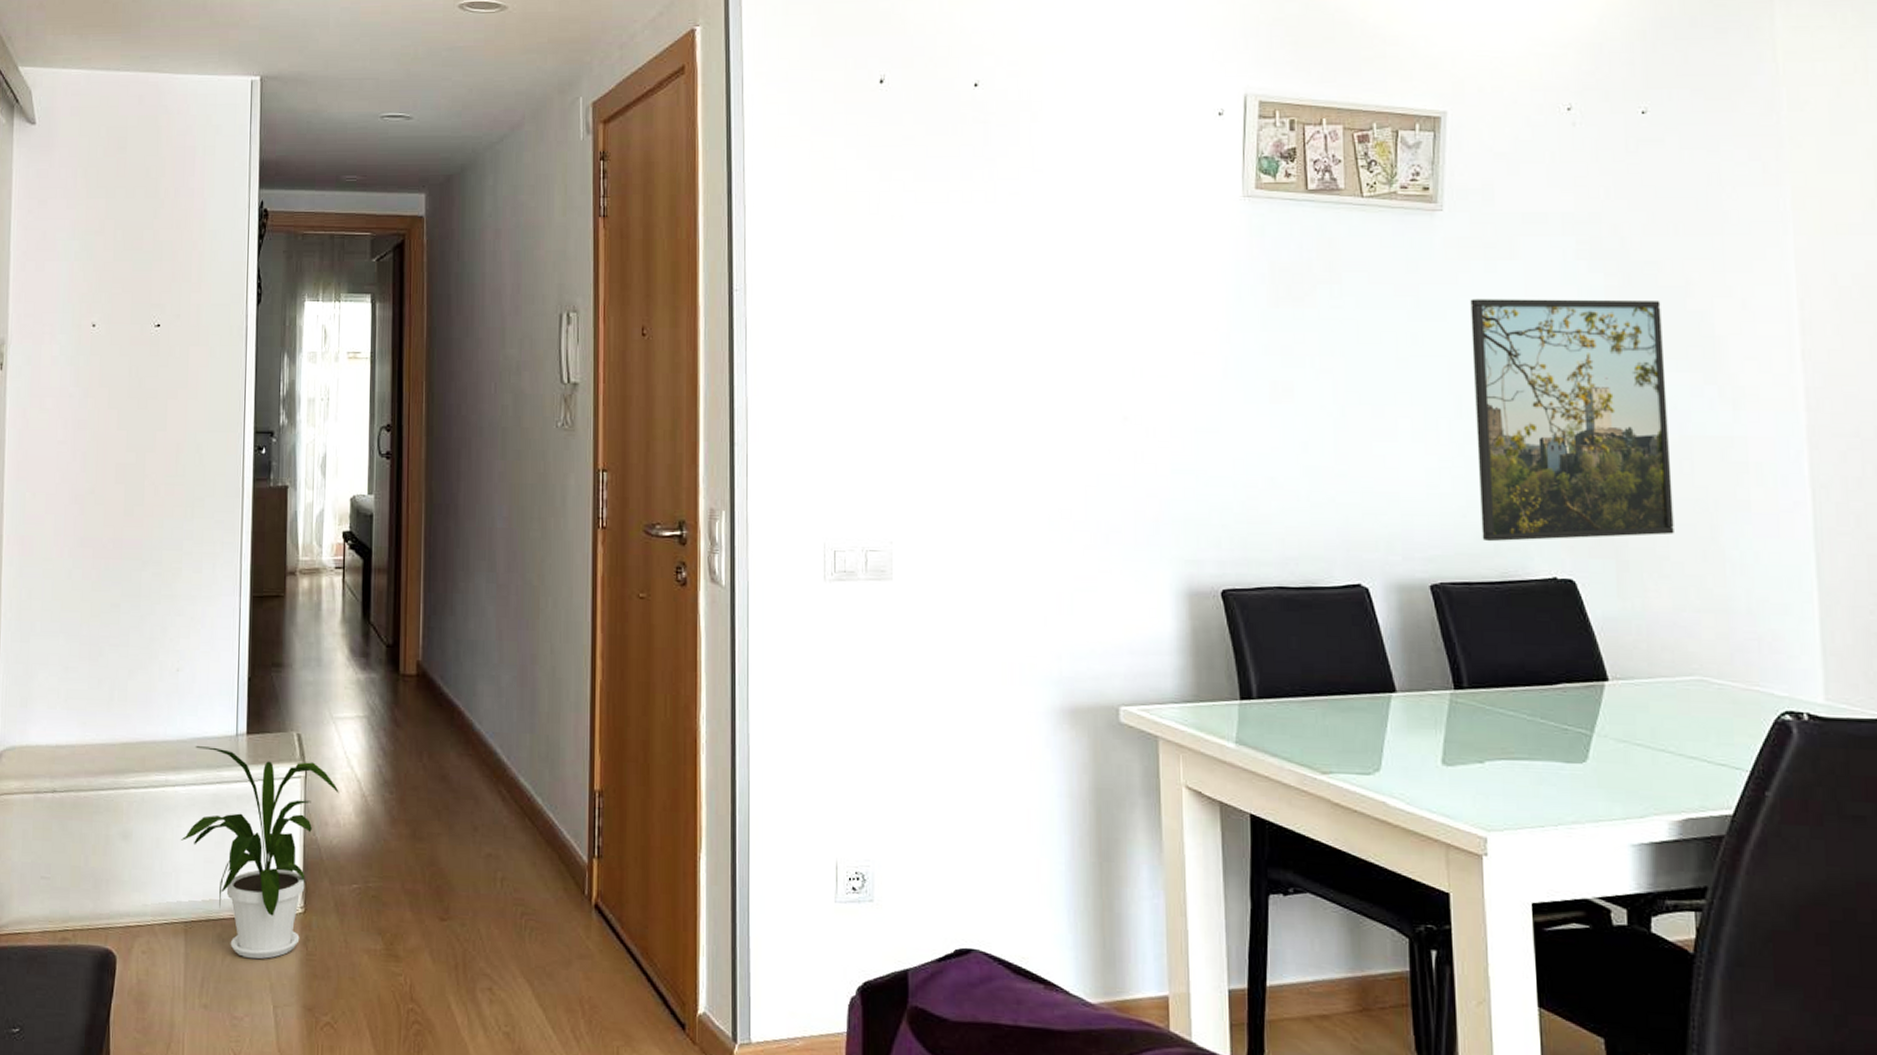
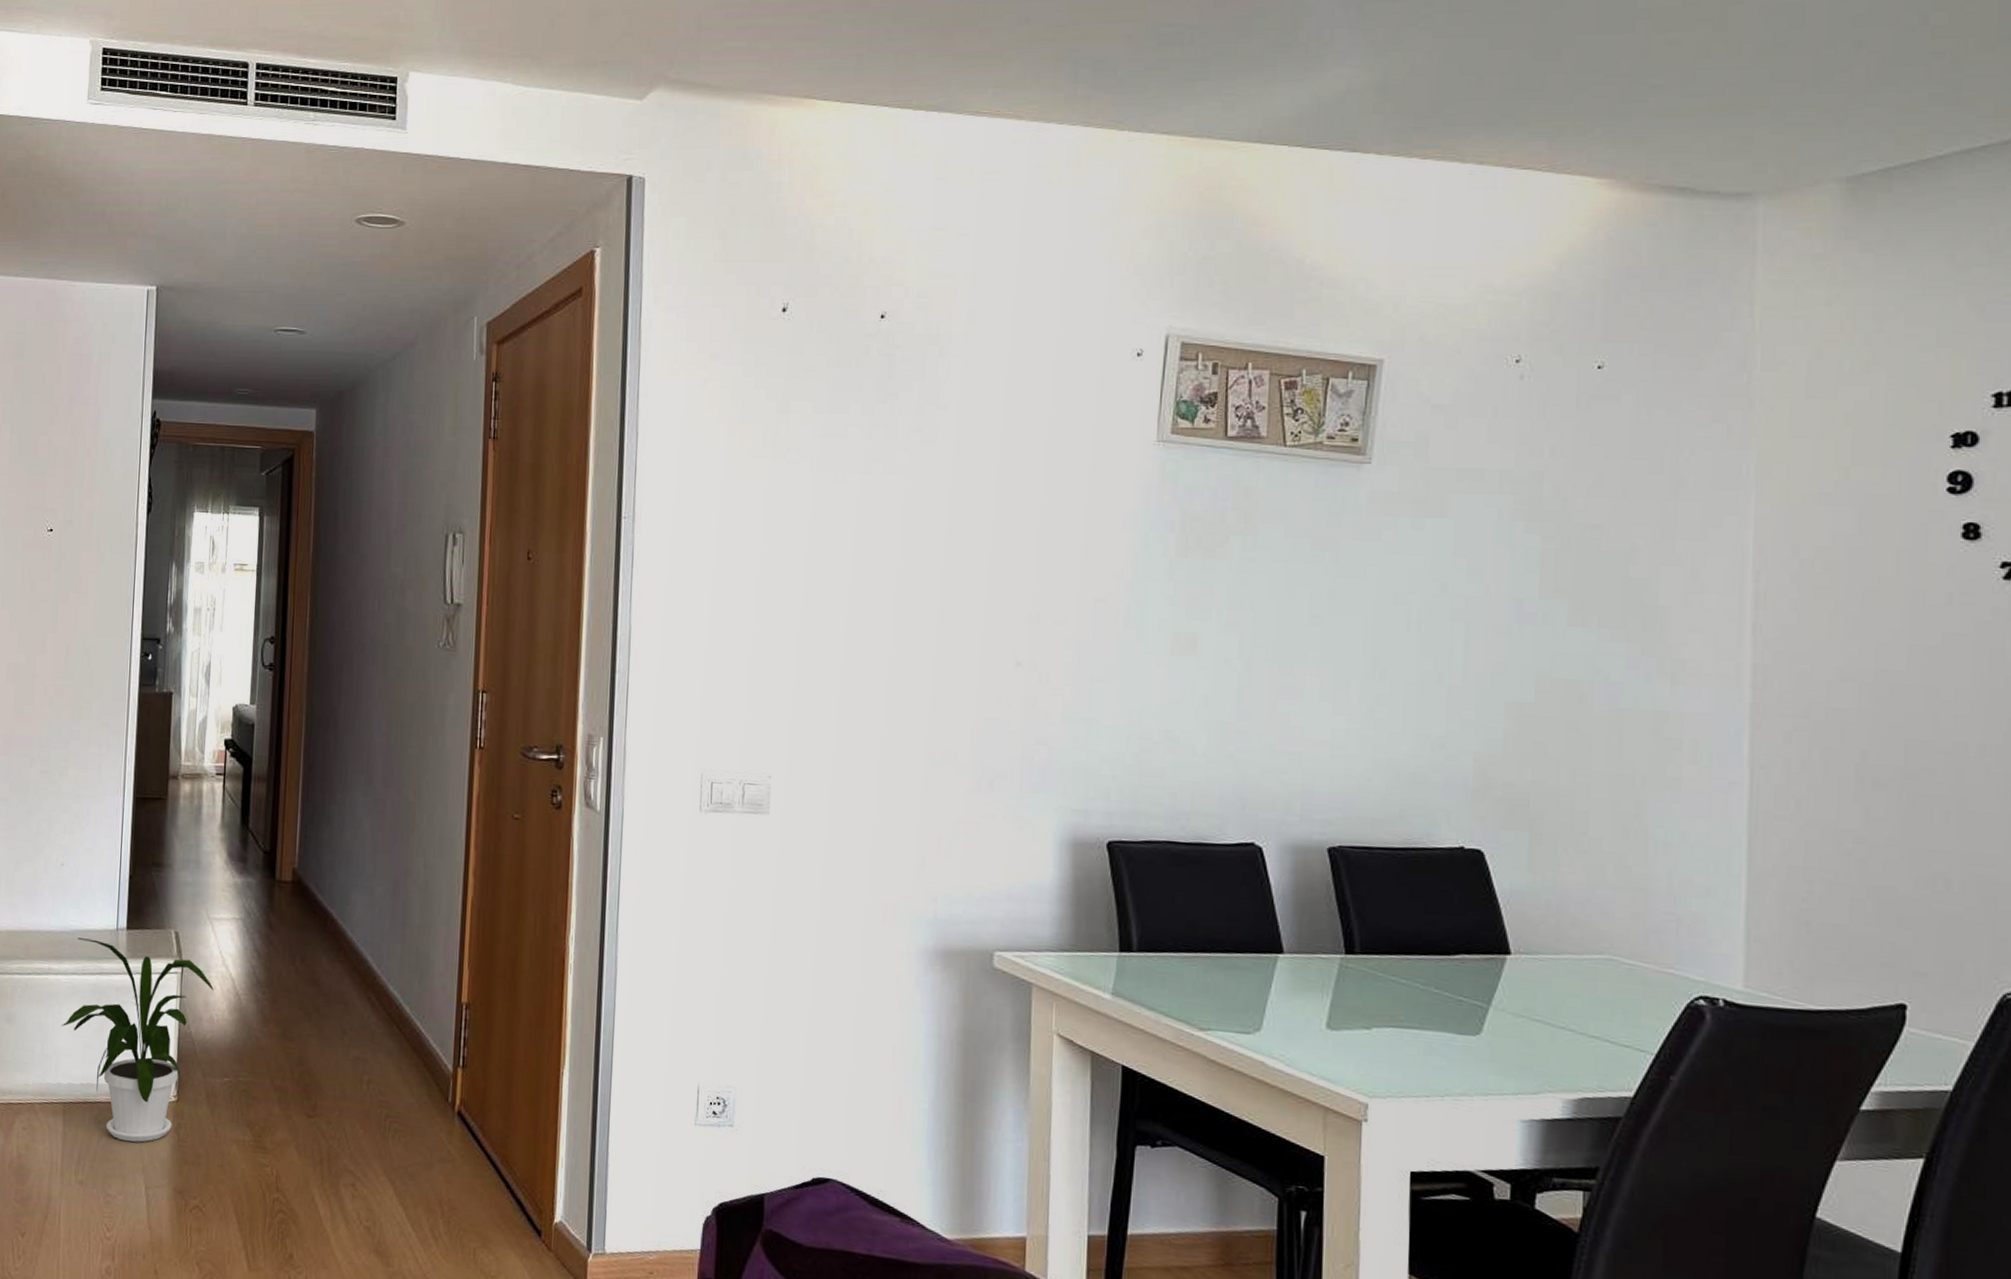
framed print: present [1470,299,1674,542] -> none [1387,556,1601,809]

